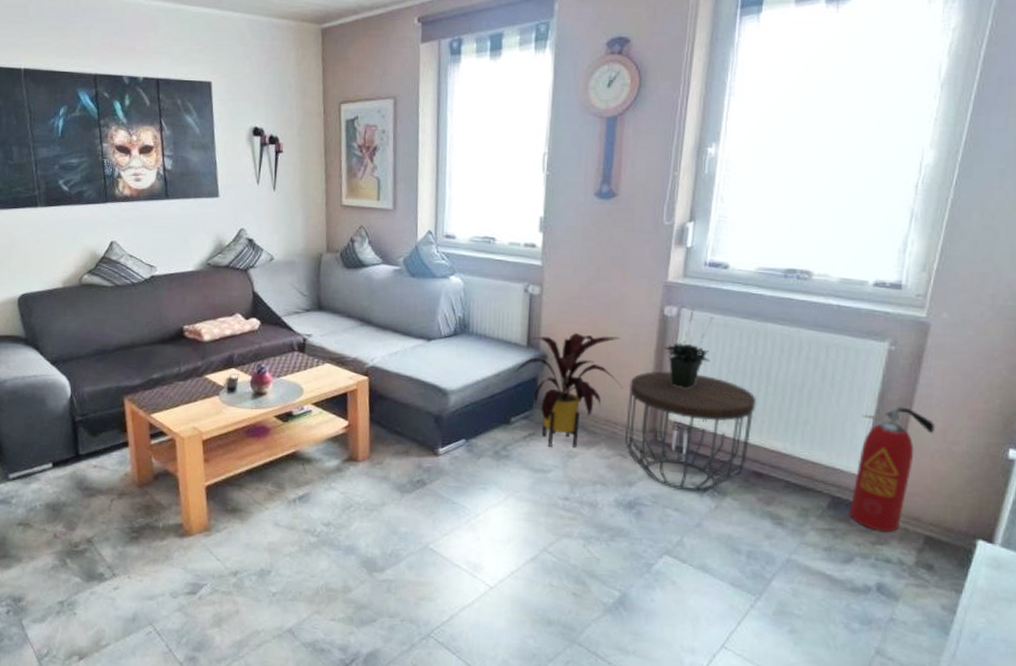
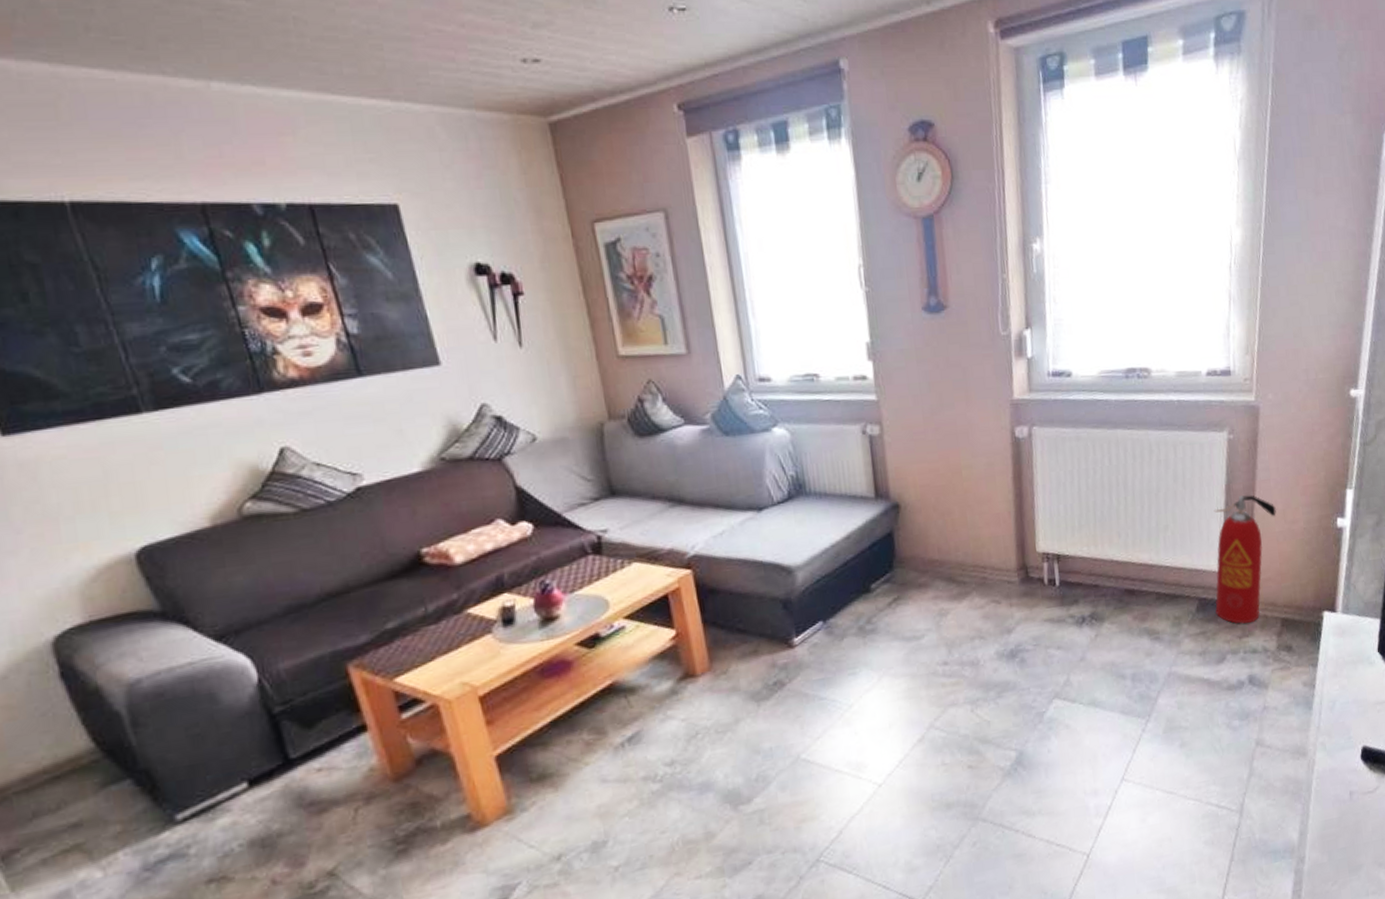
house plant: present [514,332,623,447] -> none [865,470,986,609]
side table: present [624,371,756,492] -> none [991,496,1119,627]
potted plant: present [664,308,713,388] -> none [1021,425,1069,514]

